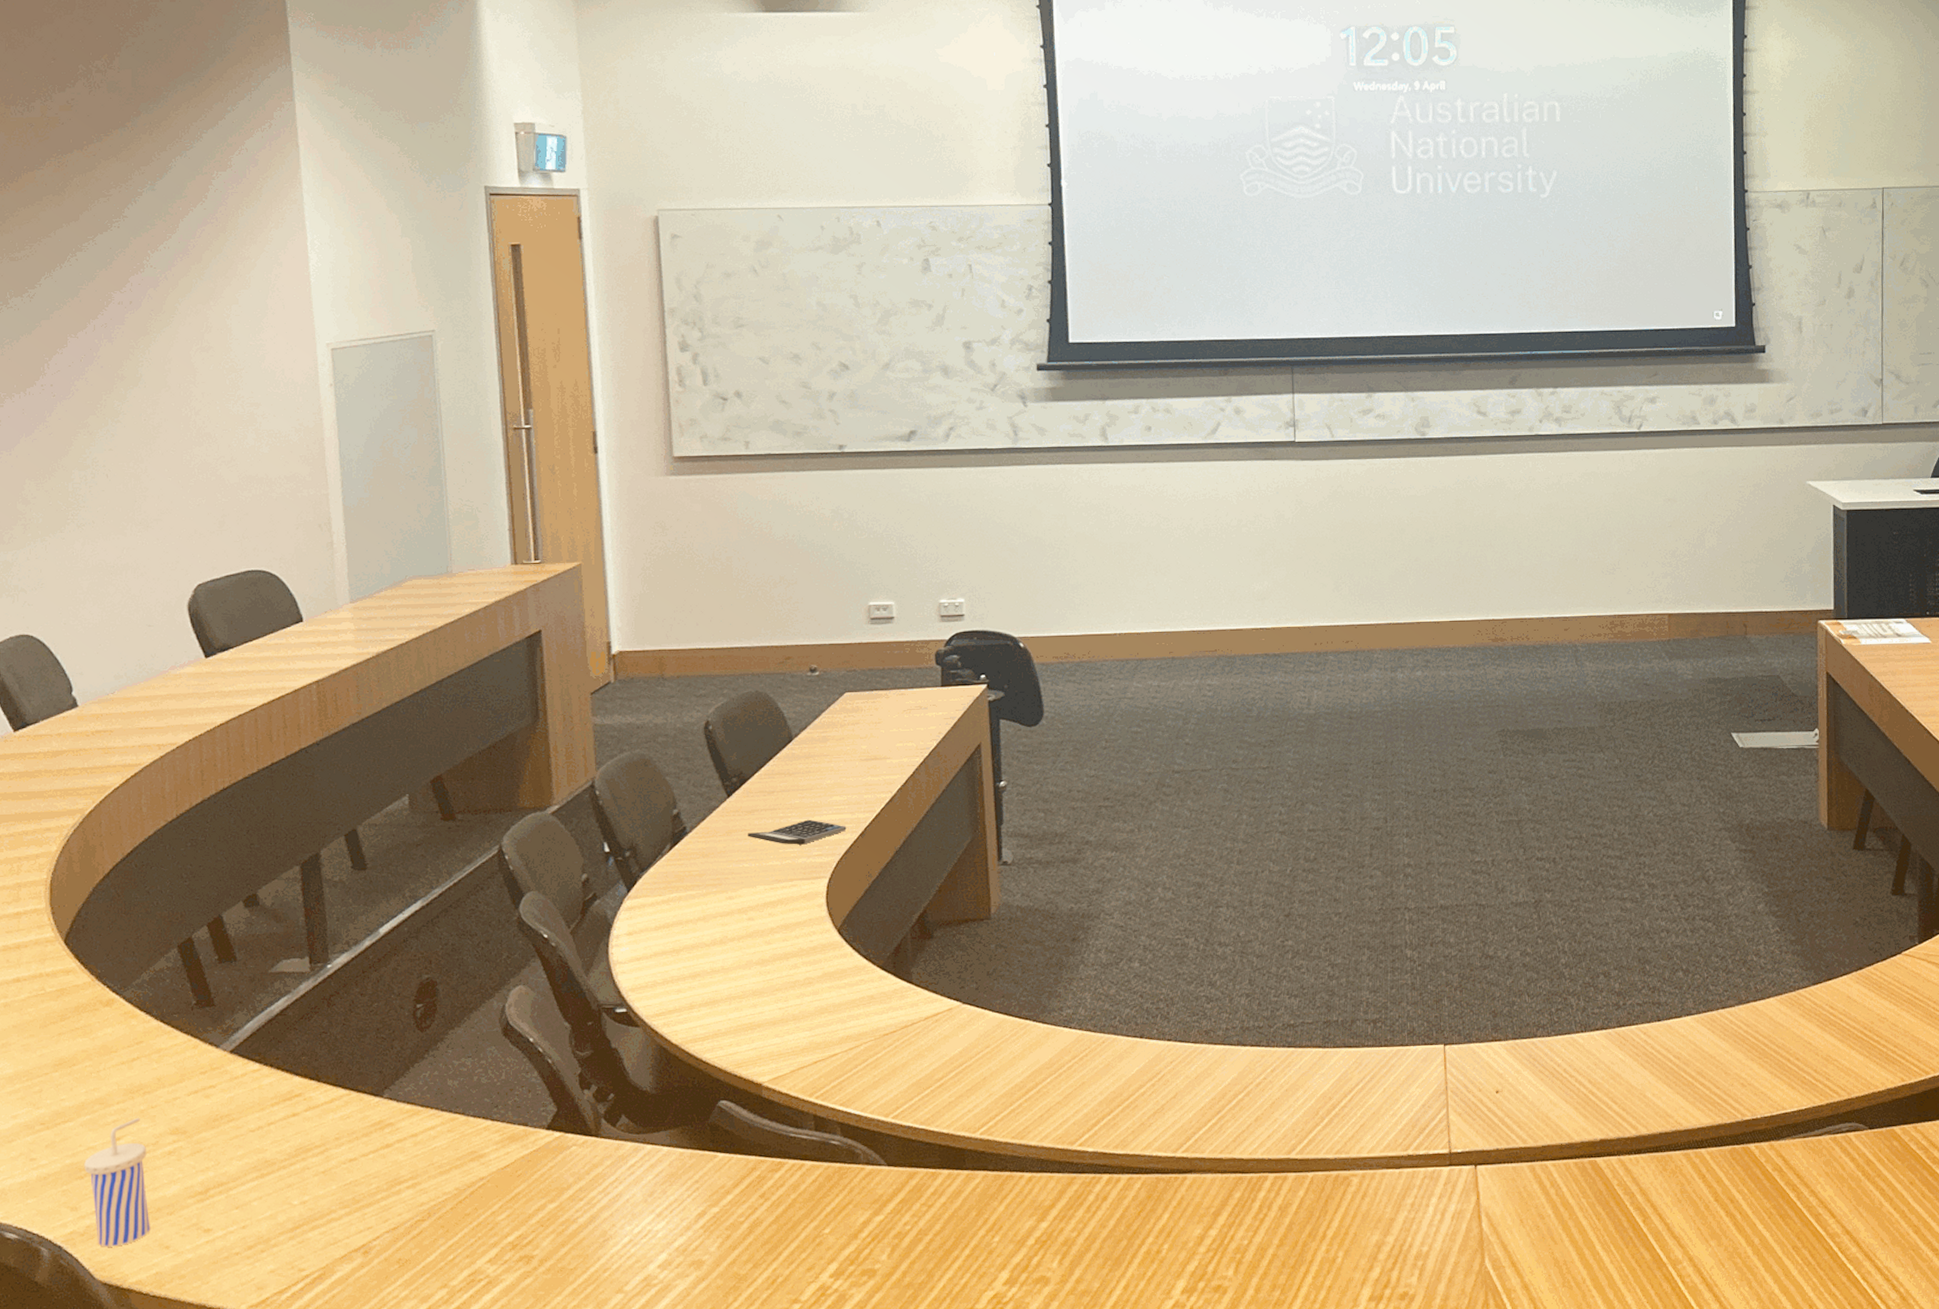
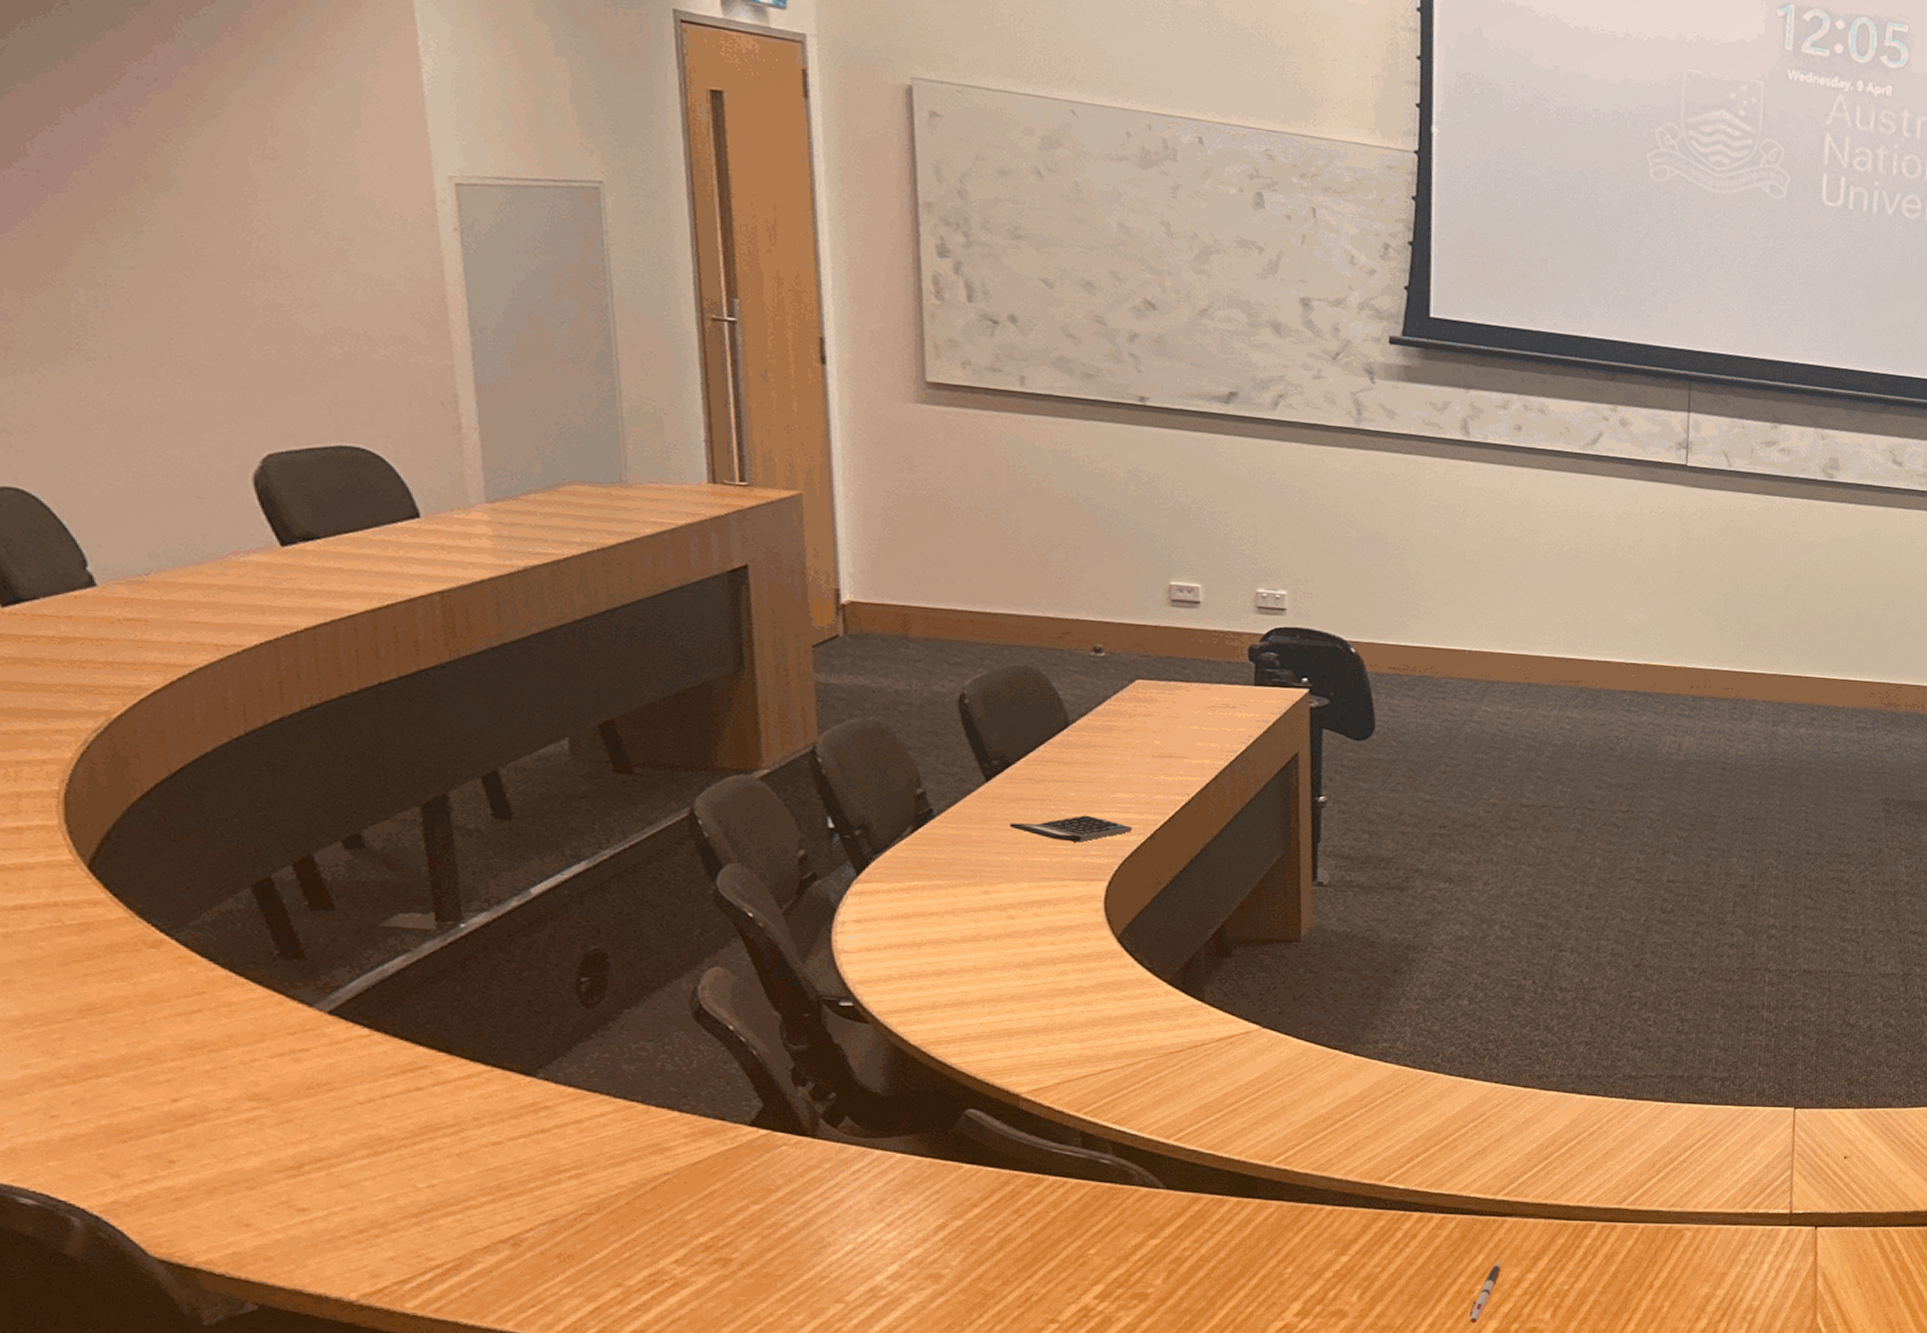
beverage cup: present [84,1117,150,1247] -> none [128,1078,223,1221]
pen: none [1159,1219,1185,1285] -> present [1469,1261,1501,1324]

